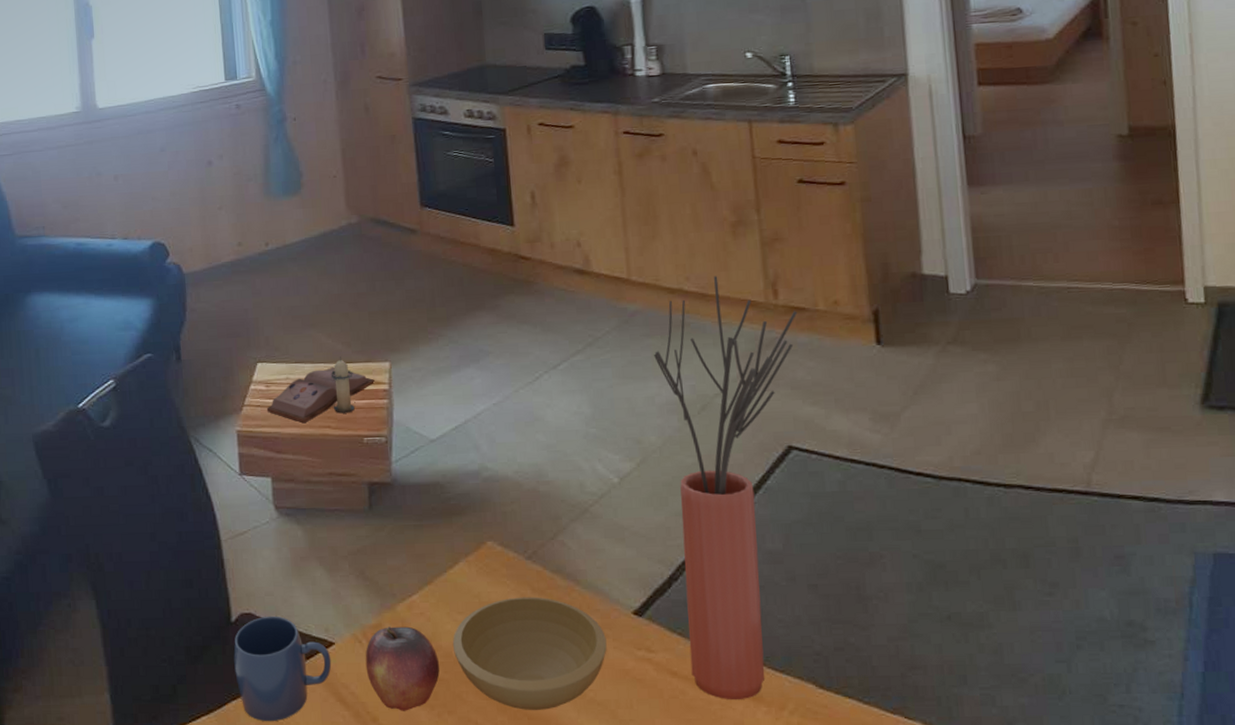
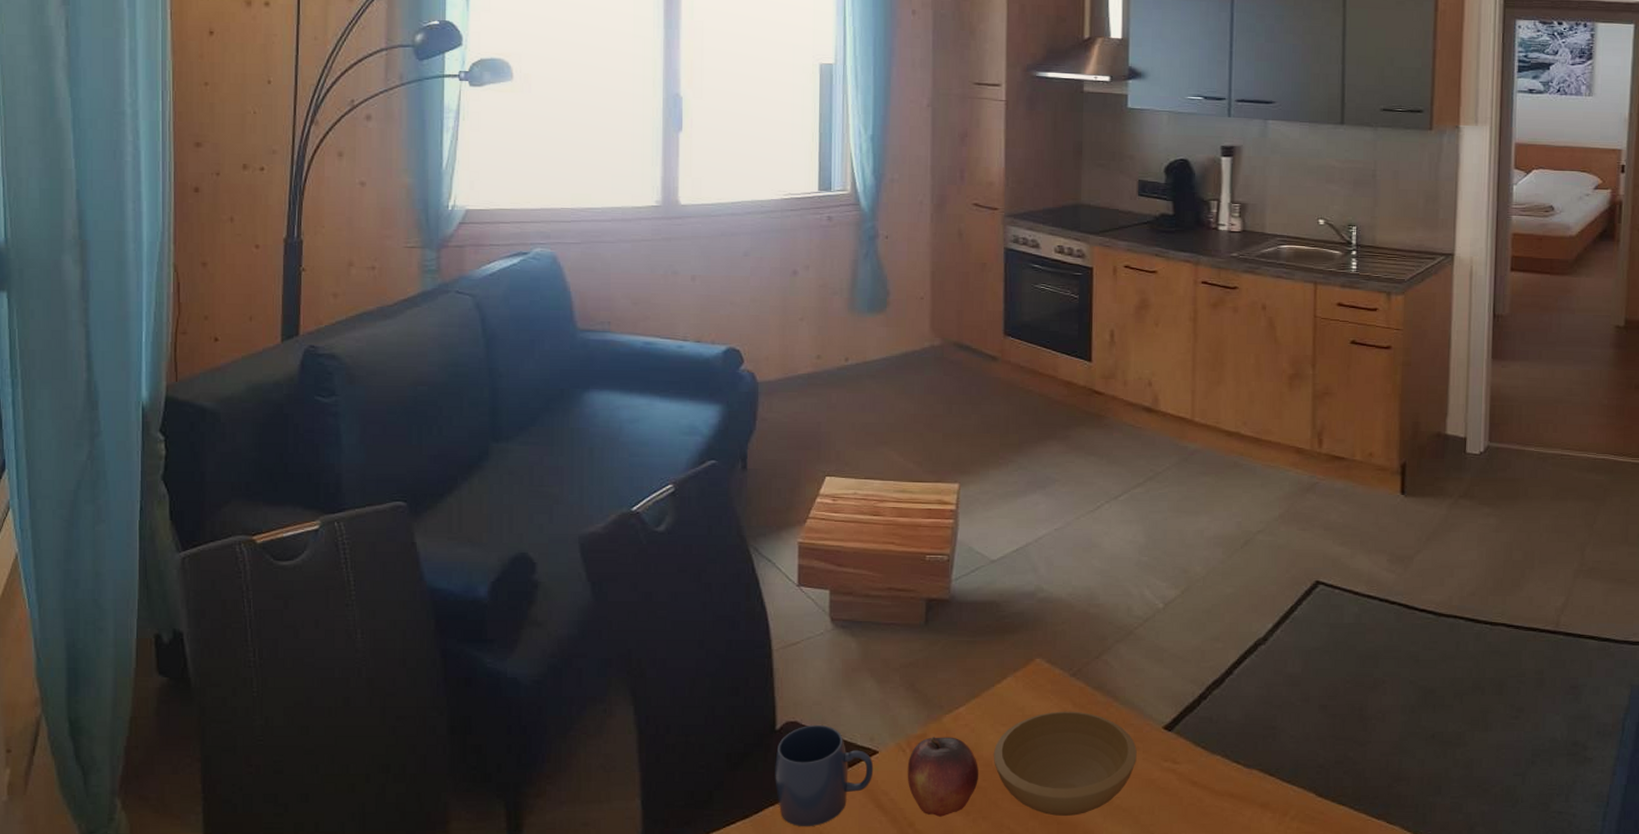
hardback book: present [266,367,375,424] -> none [831,485,942,539]
candle: present [330,356,355,414] -> none [898,475,922,531]
vase: present [654,276,798,700] -> none [1207,423,1337,807]

